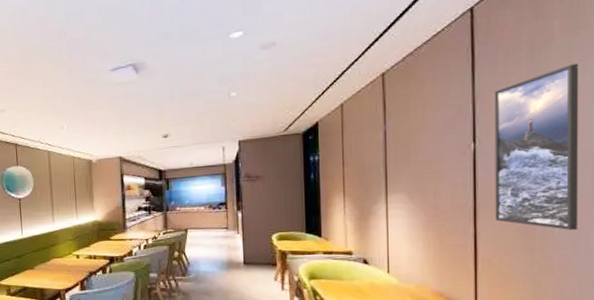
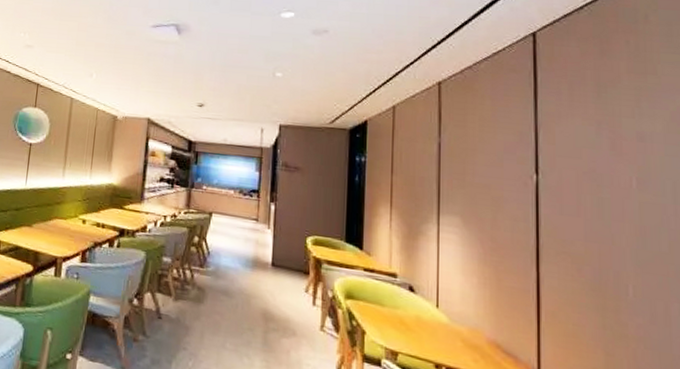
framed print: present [494,64,579,230] -> none [558,109,656,296]

